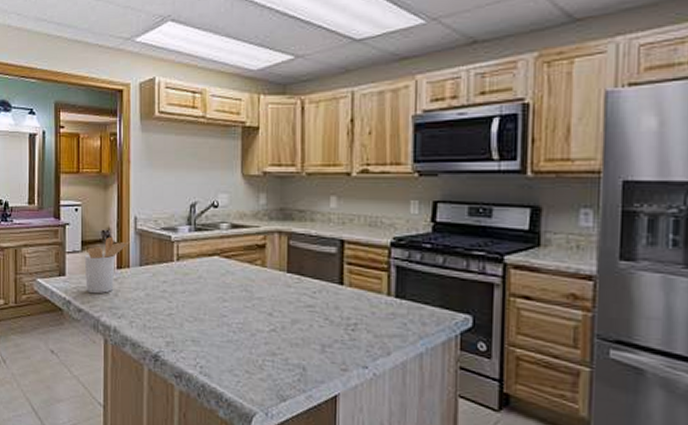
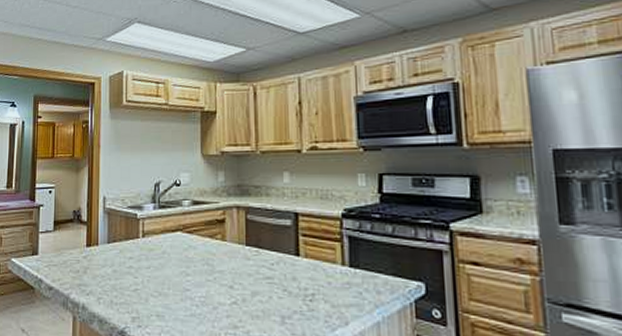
utensil holder: present [84,236,130,294] -> none [56,216,99,272]

